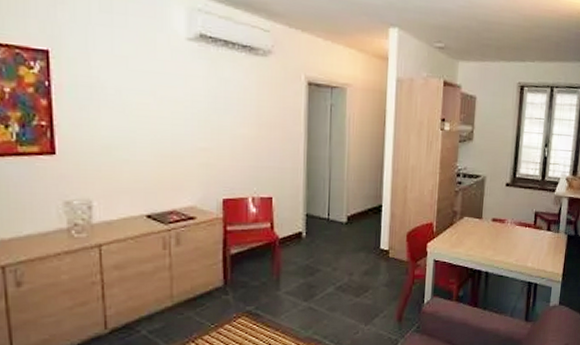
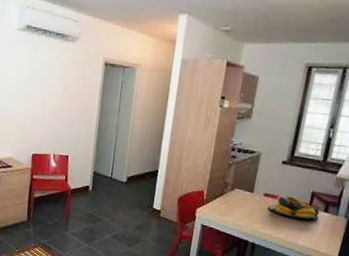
fruit bowl: none [497,218,544,240] -> present [267,196,320,220]

